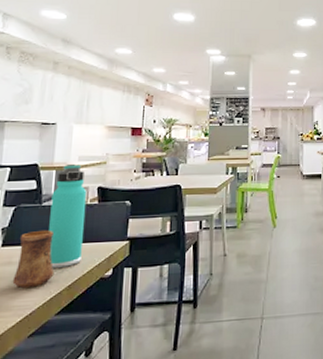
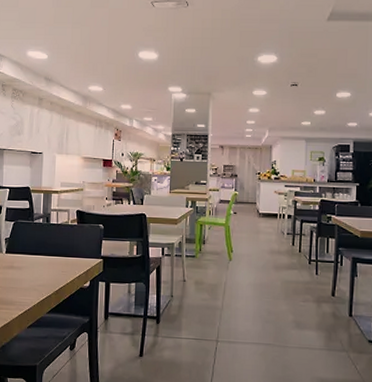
cup: present [12,231,55,289] -> none [14,243,45,289]
thermos bottle: present [49,163,87,268] -> none [40,188,68,276]

